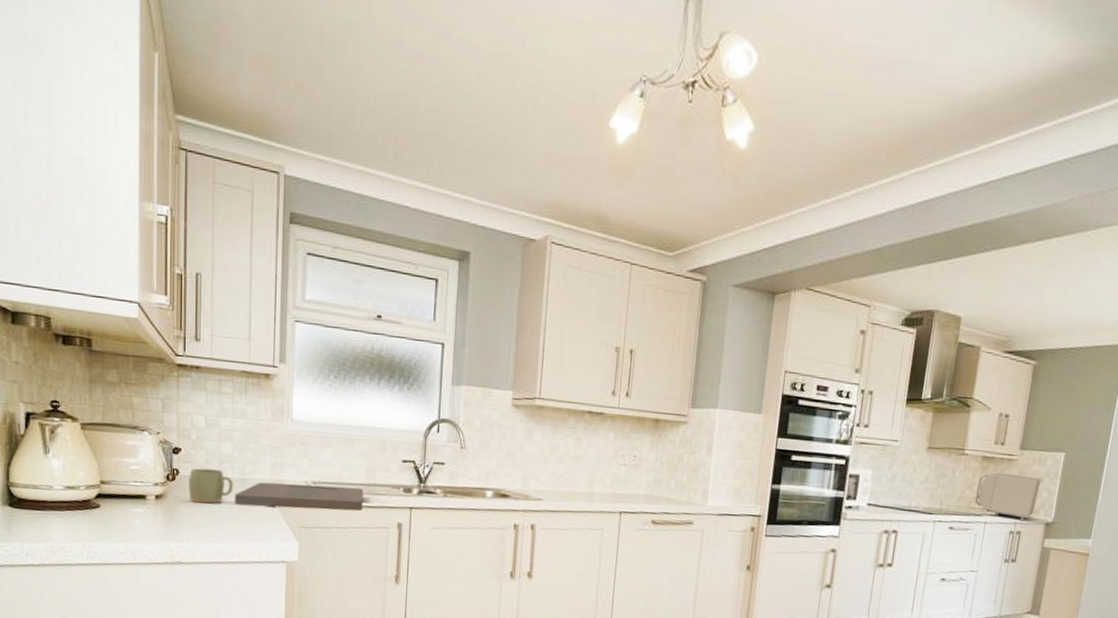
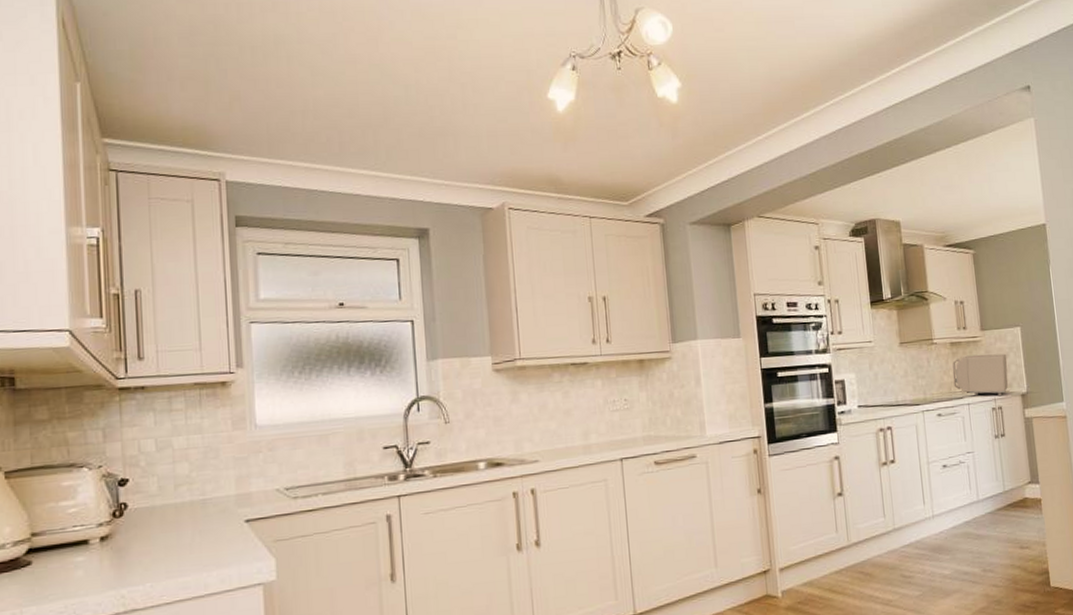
mug: present [189,468,234,504] -> none [140,495,194,537]
cutting board: present [235,482,364,512] -> none [196,485,345,530]

